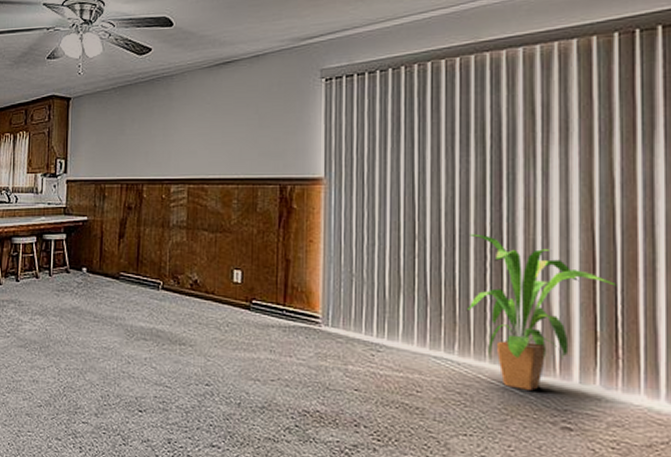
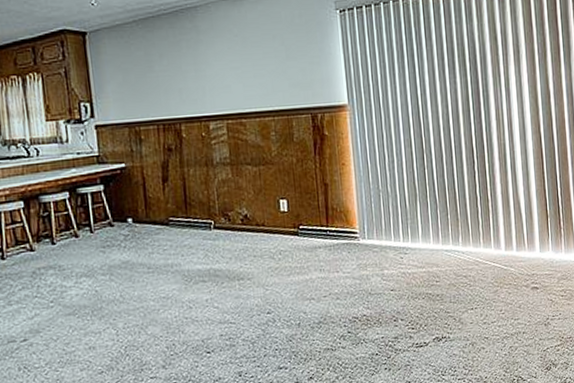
house plant: present [466,233,617,390] -> none [462,143,557,265]

